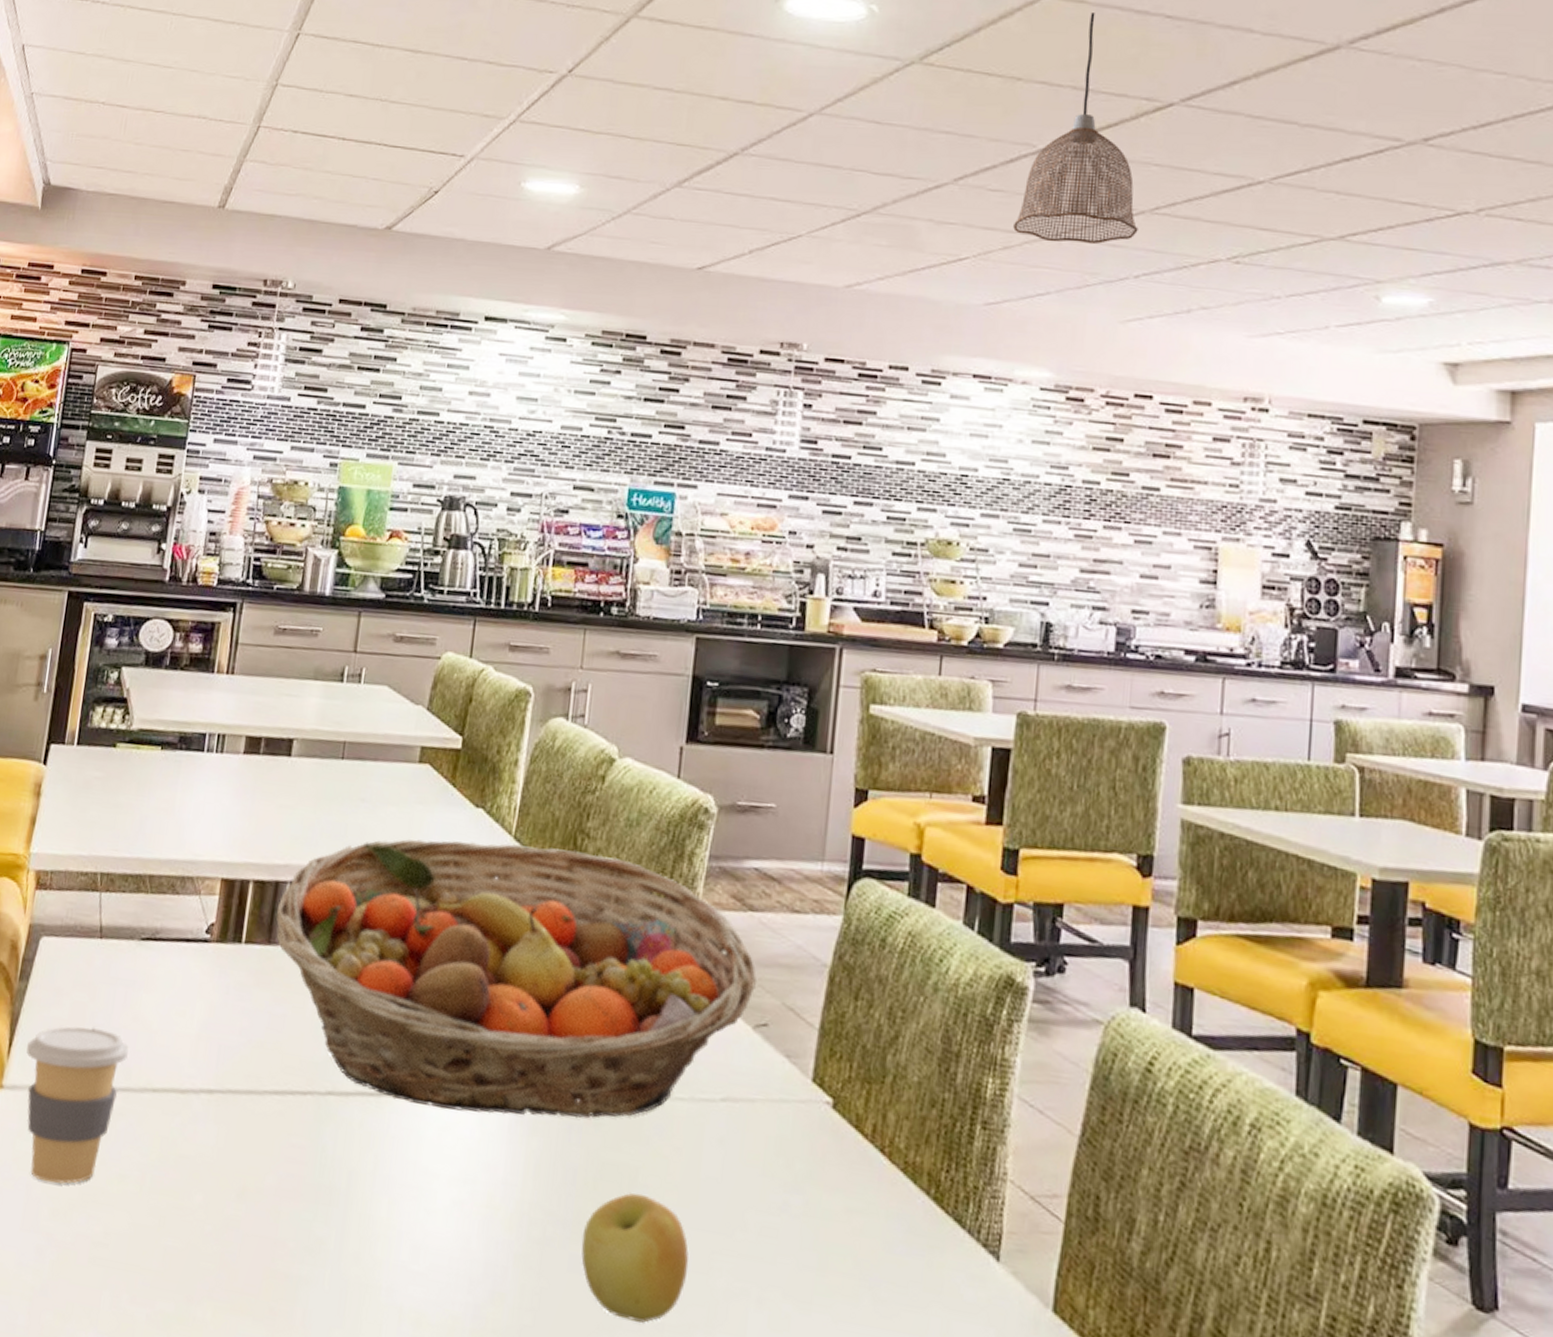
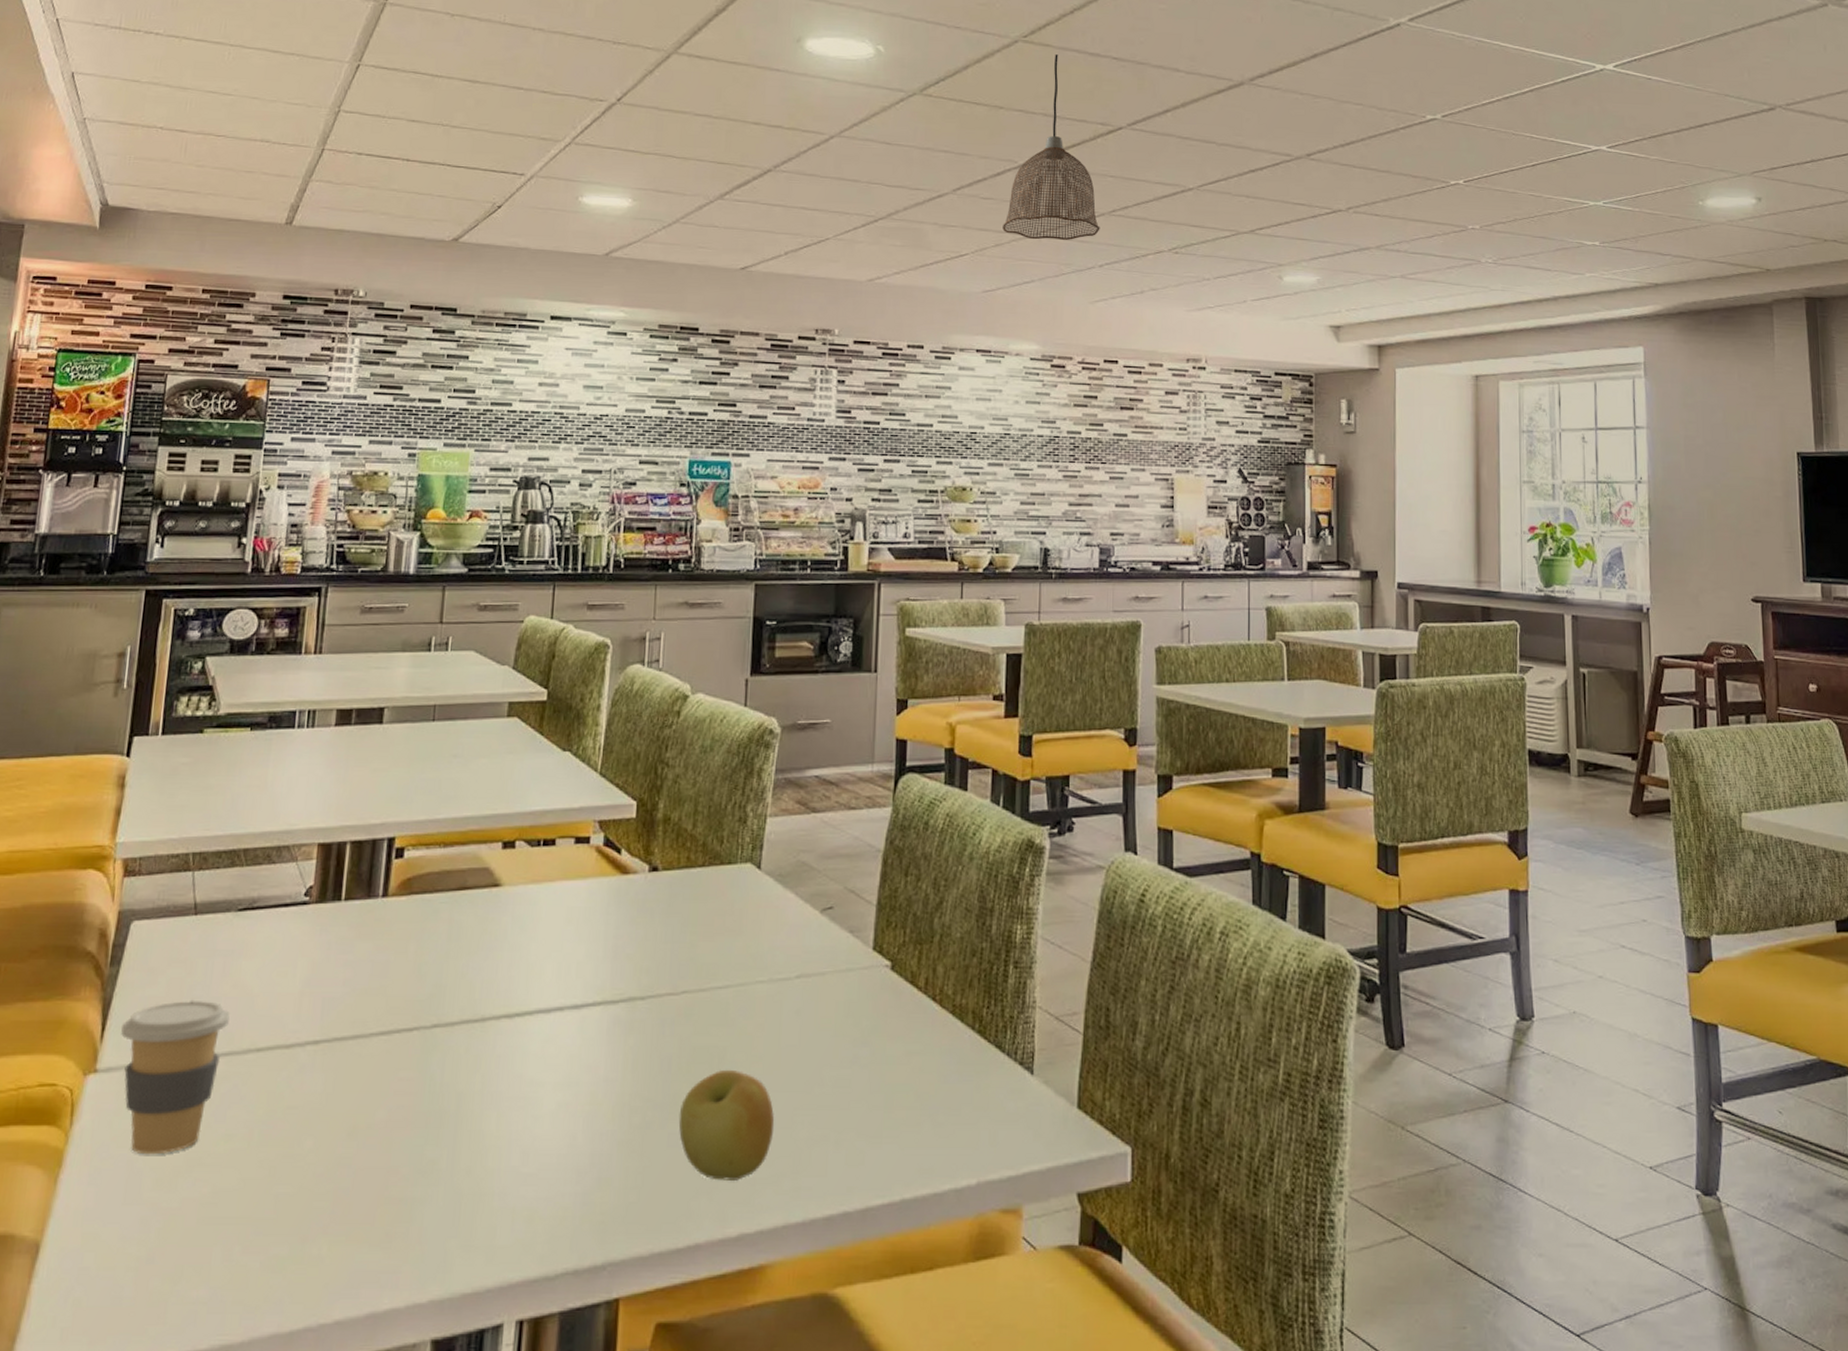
fruit basket: present [275,839,756,1119] -> none [374,778,821,1024]

